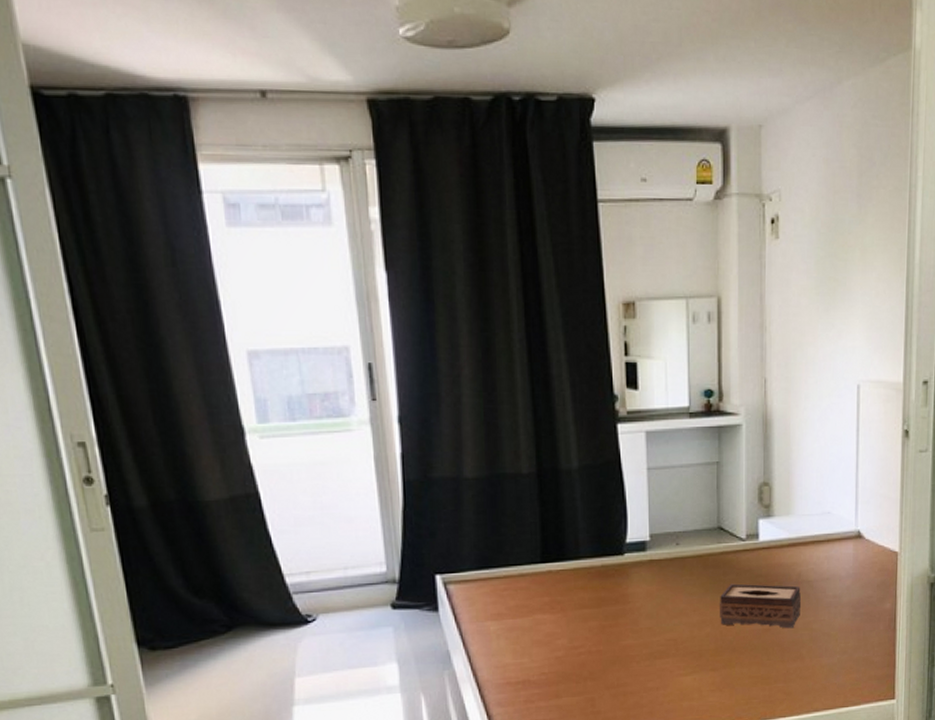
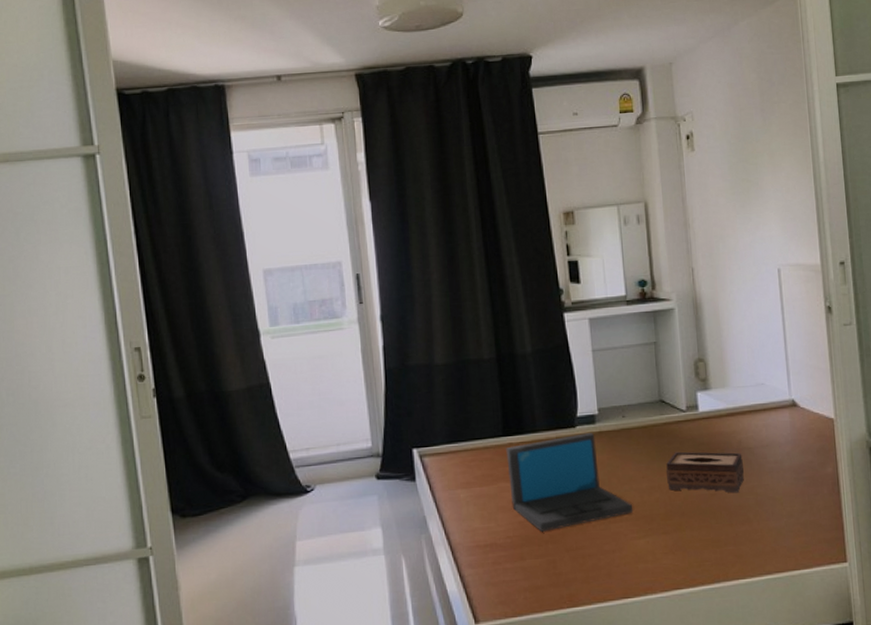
laptop: none [544,561,682,668] -> present [506,433,633,532]

